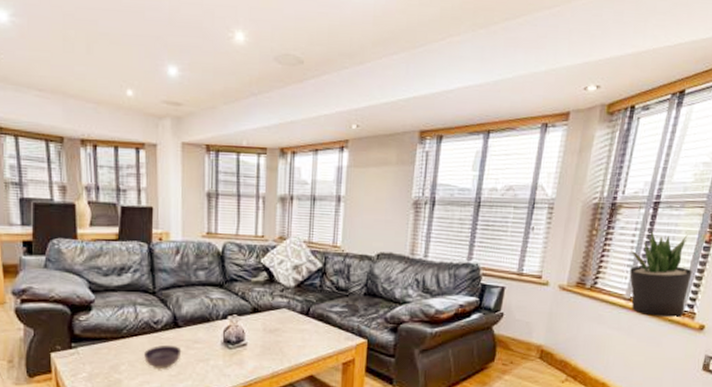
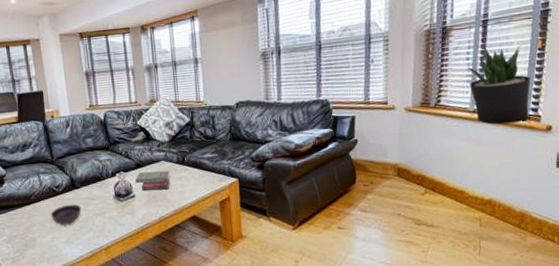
books: none [250,318,291,342] -> present [135,171,171,191]

